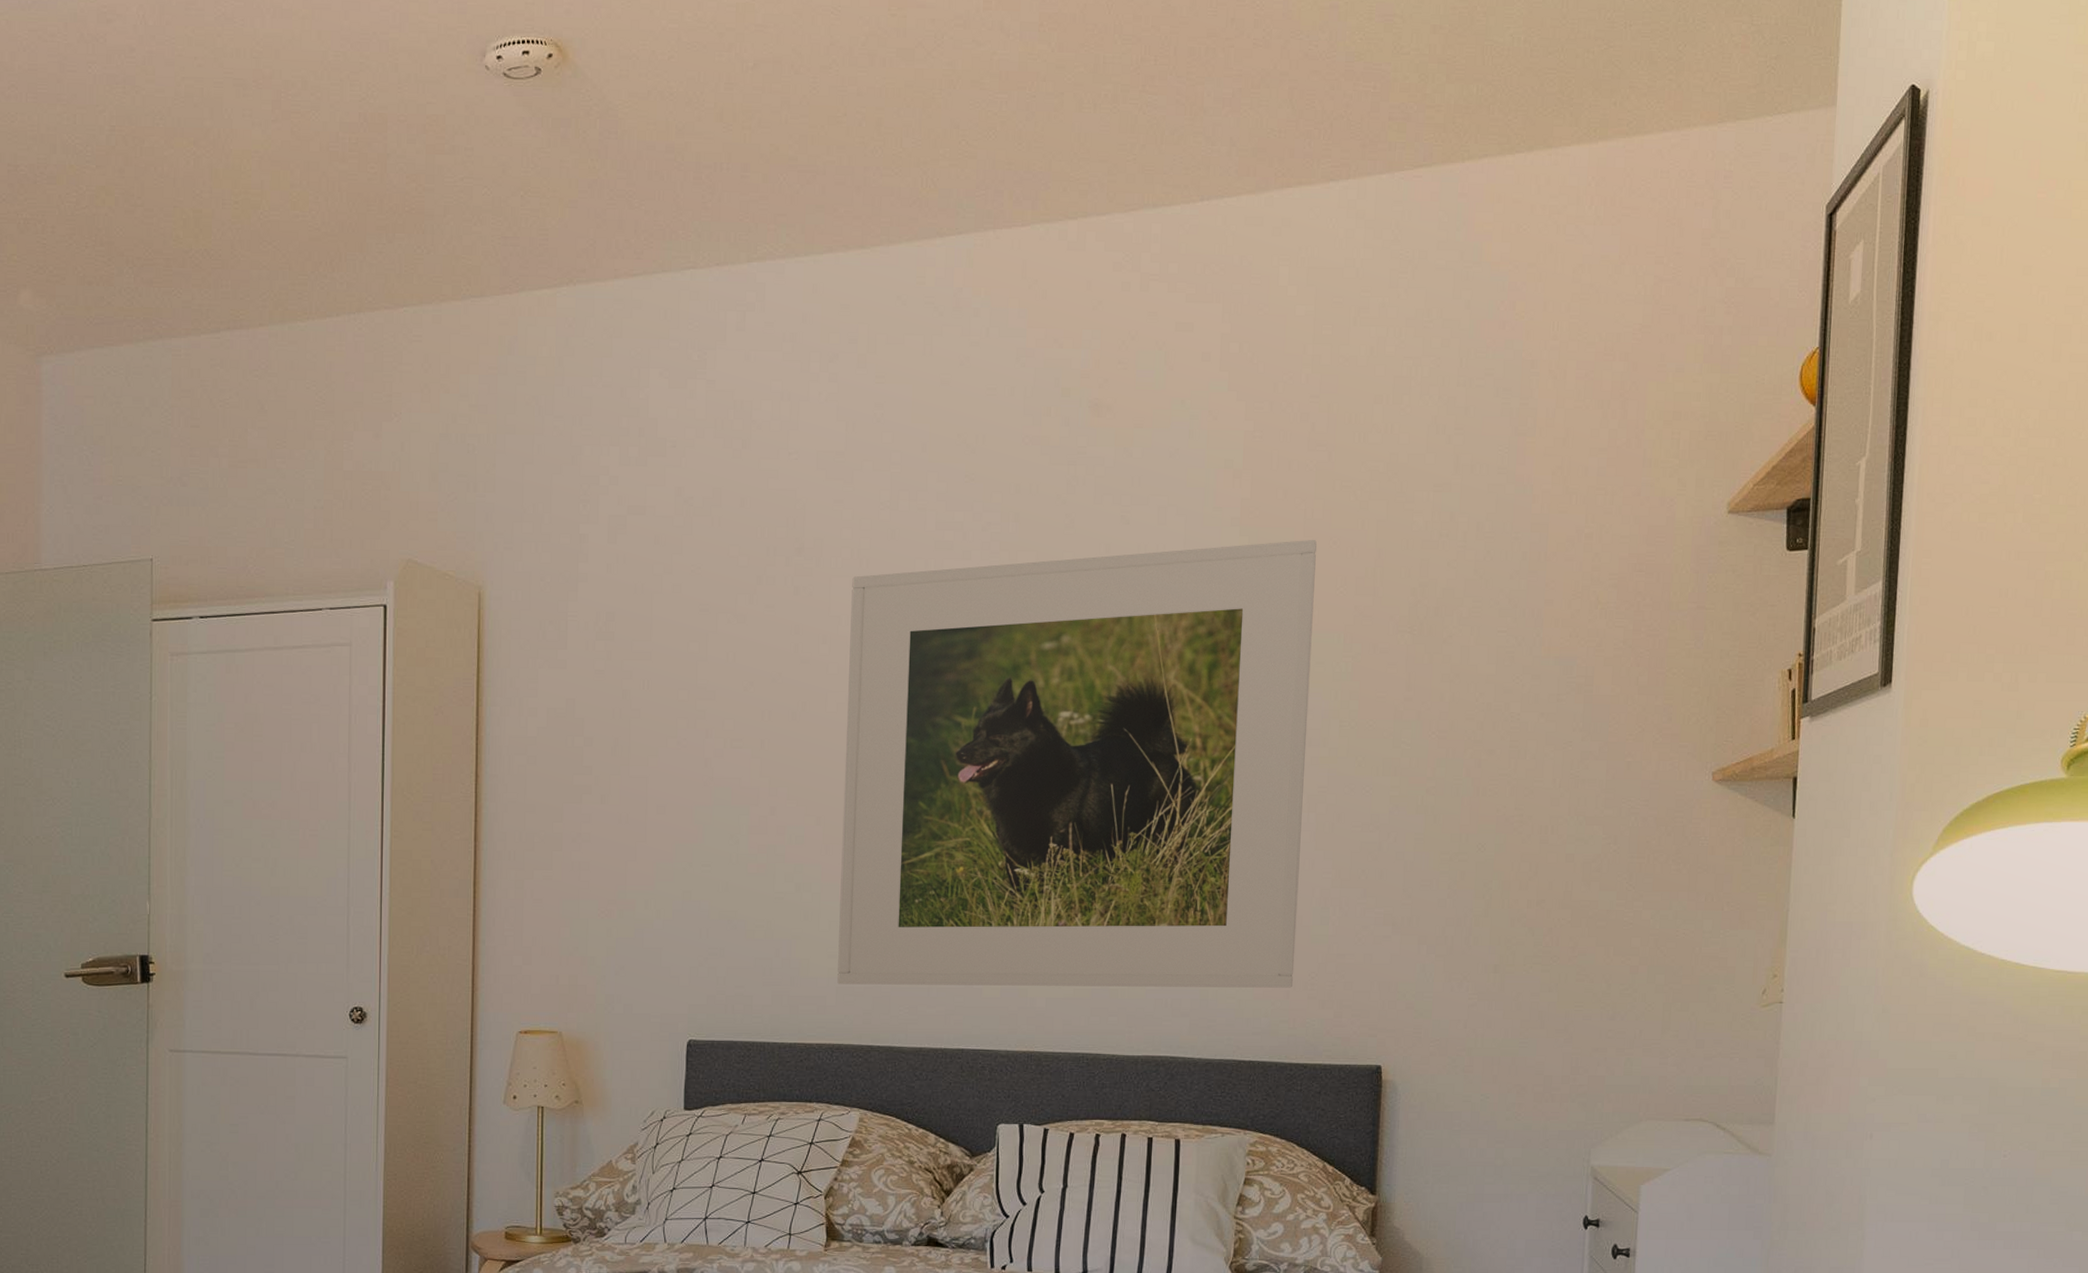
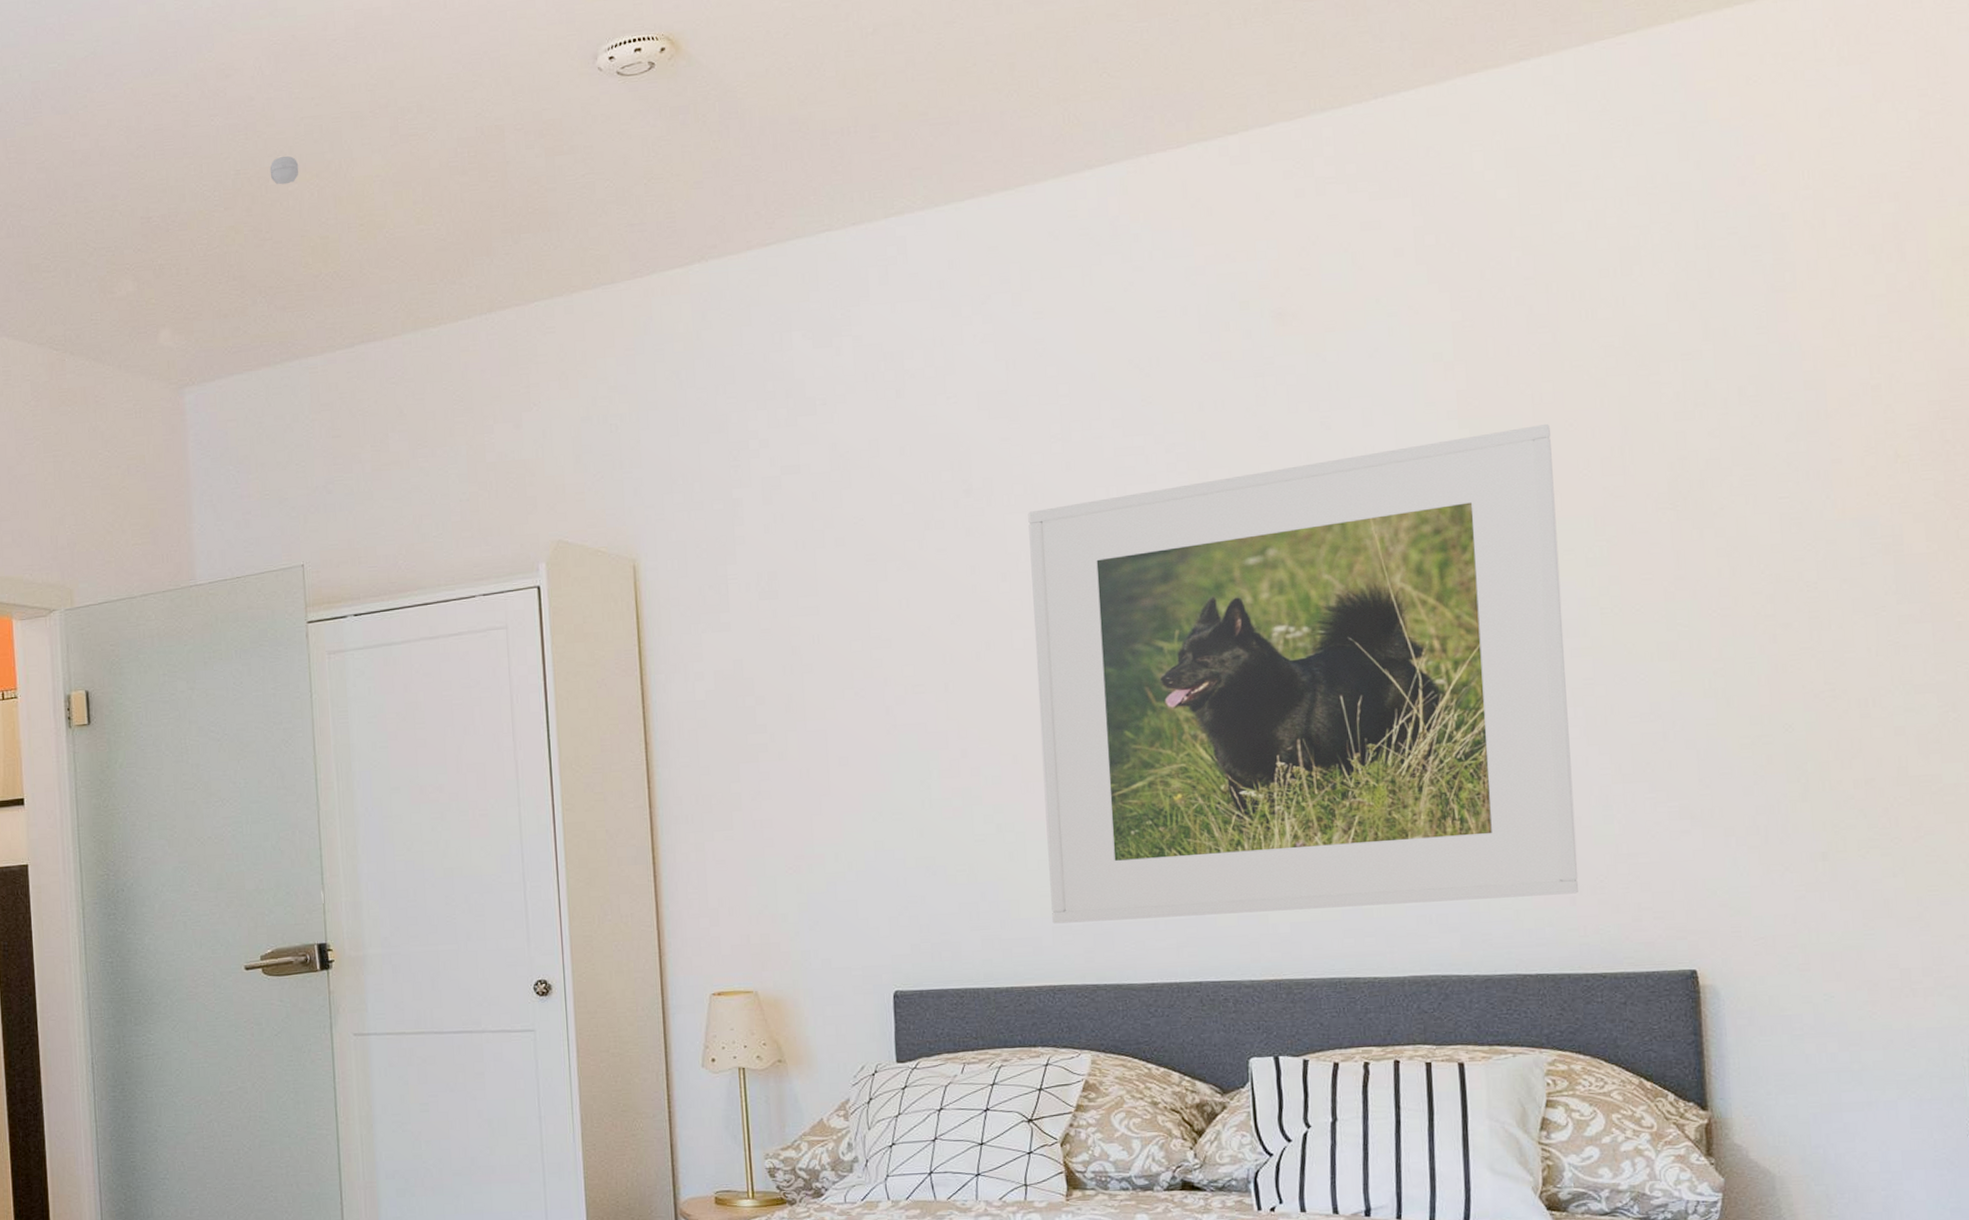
smoke detector: none [146,117,176,148] -> present [270,155,299,185]

